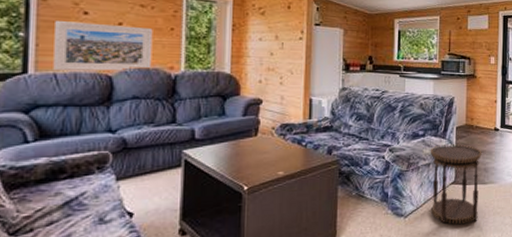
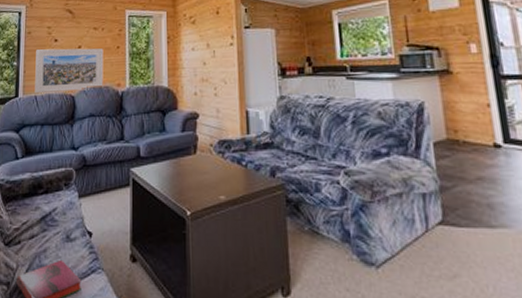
side table: present [430,144,482,224] -> none [399,167,490,286]

